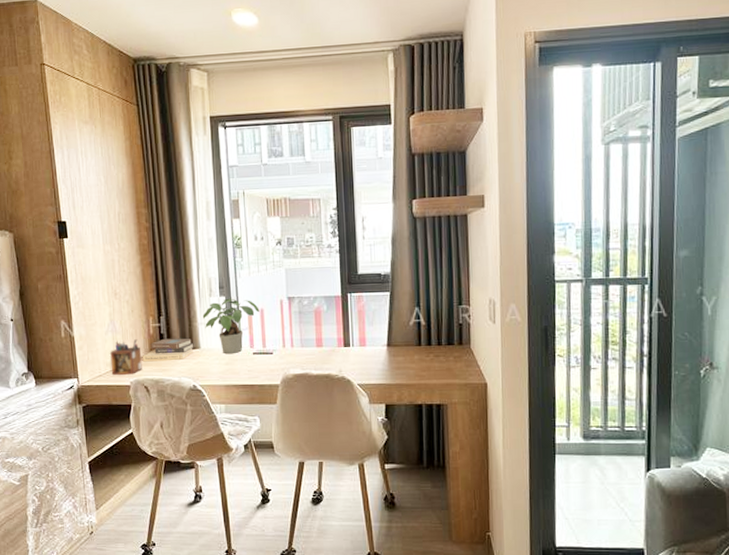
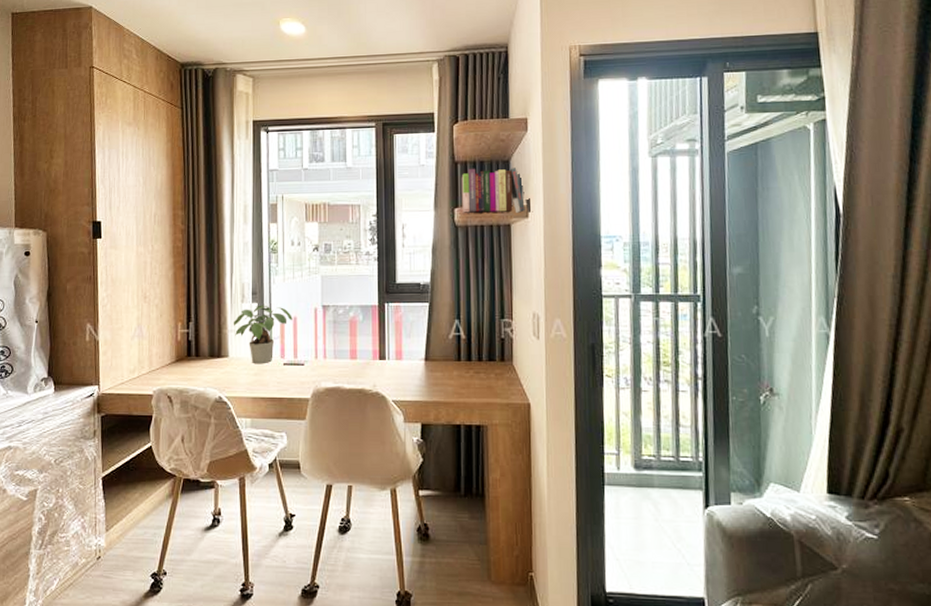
desk organizer: present [110,339,142,376] -> none [134,345,167,384]
books: present [143,338,194,362] -> none [168,345,222,370]
books: none [418,158,489,206] -> present [461,168,533,214]

